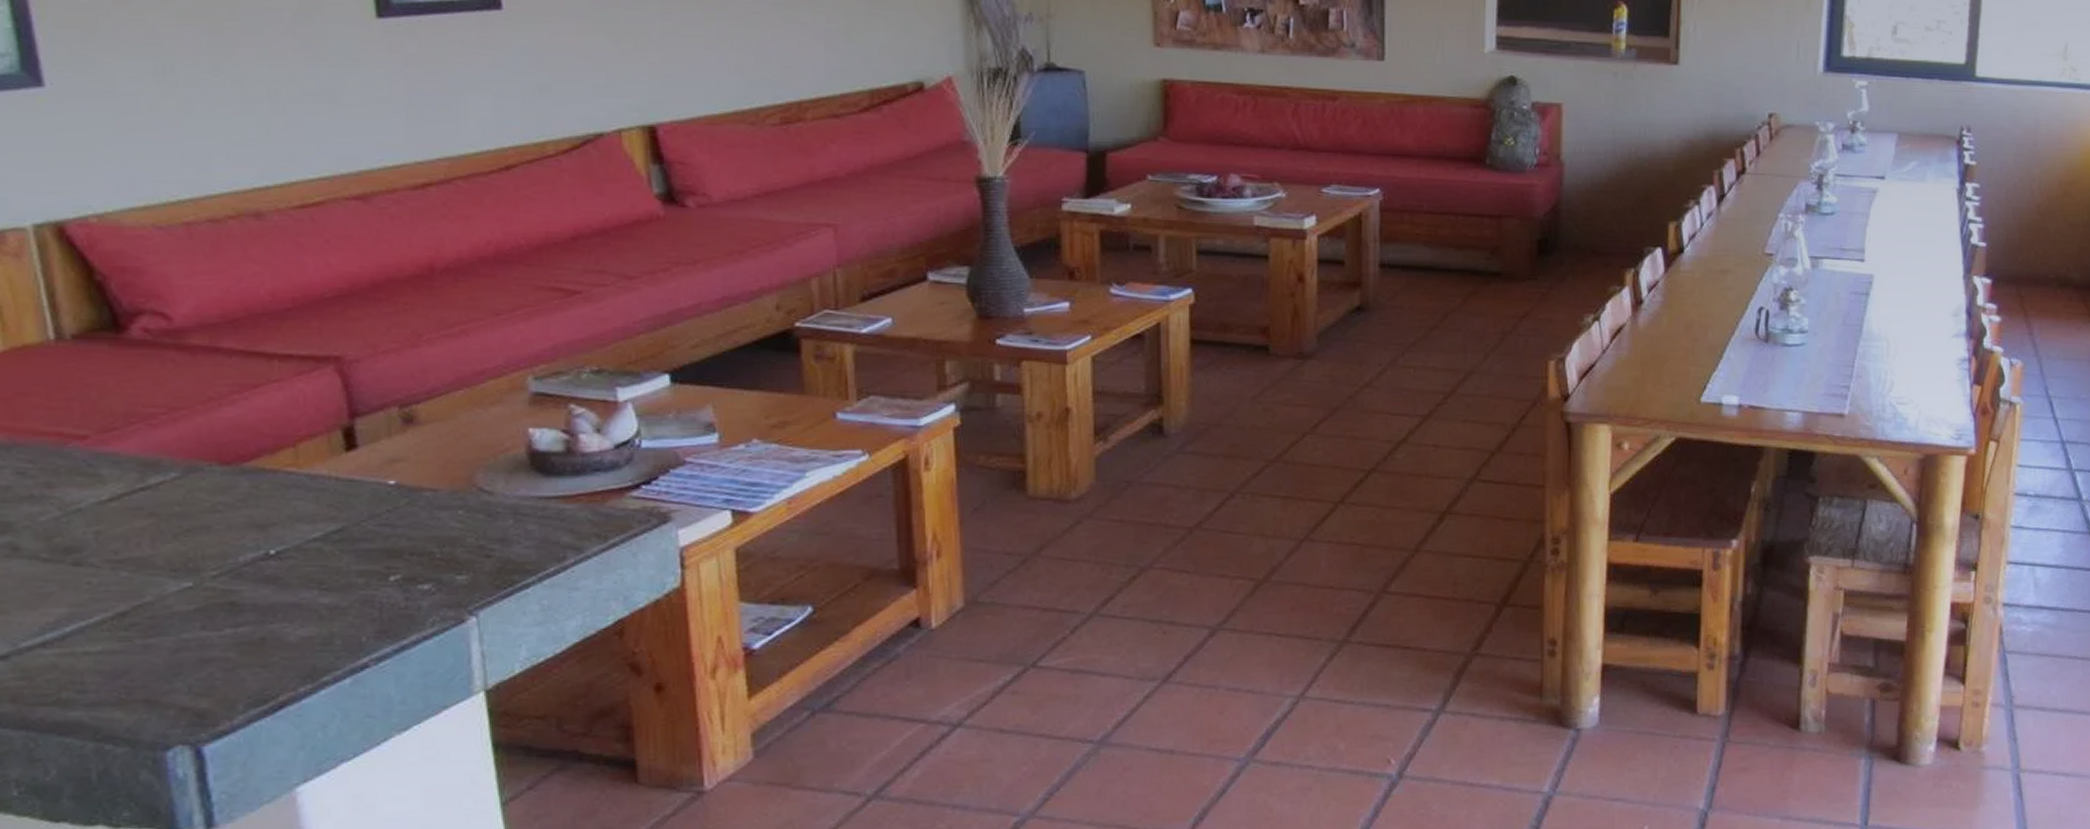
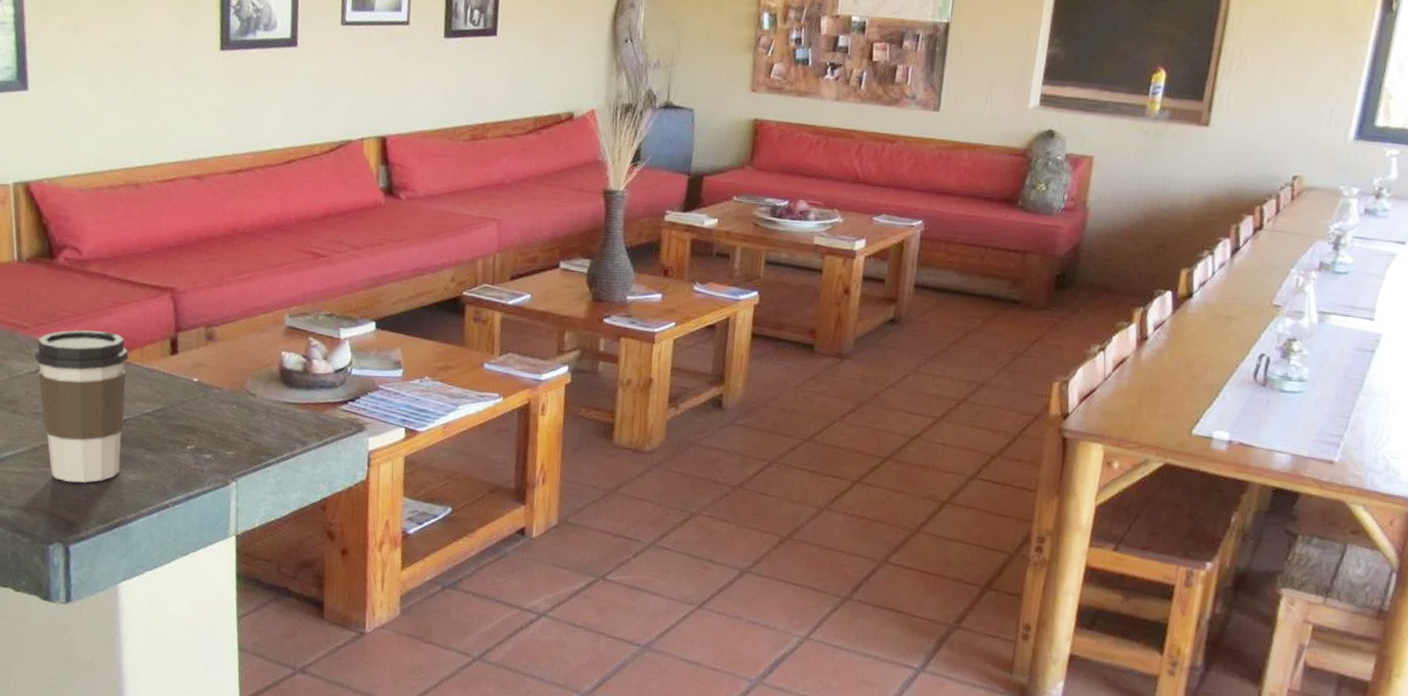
coffee cup: none [104,428,279,654] -> present [34,330,129,483]

